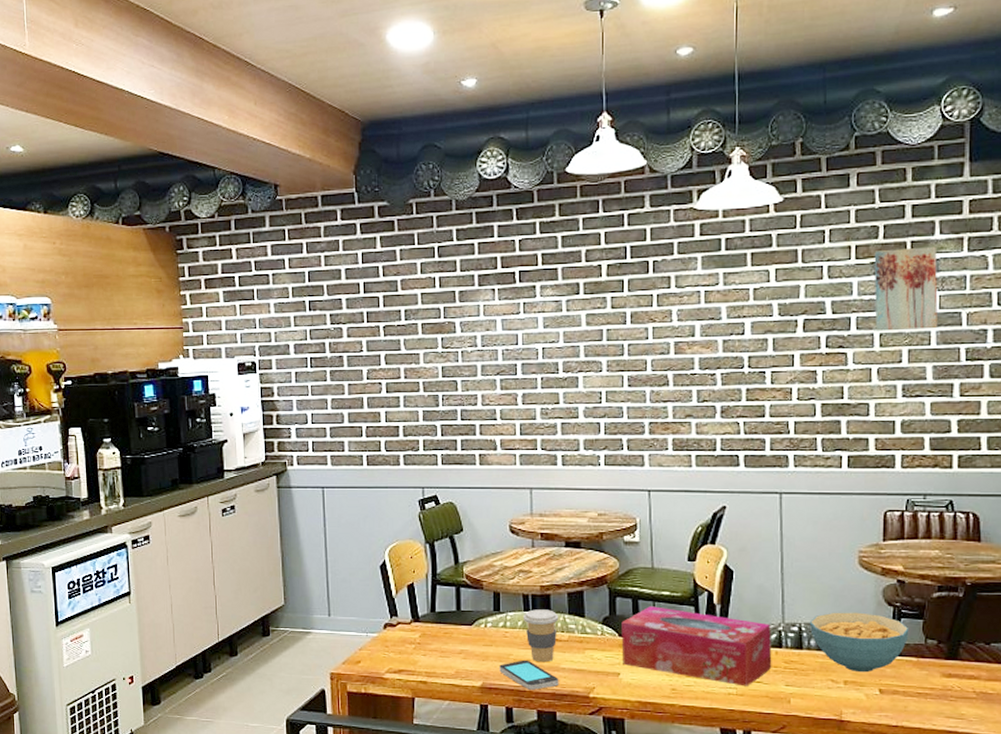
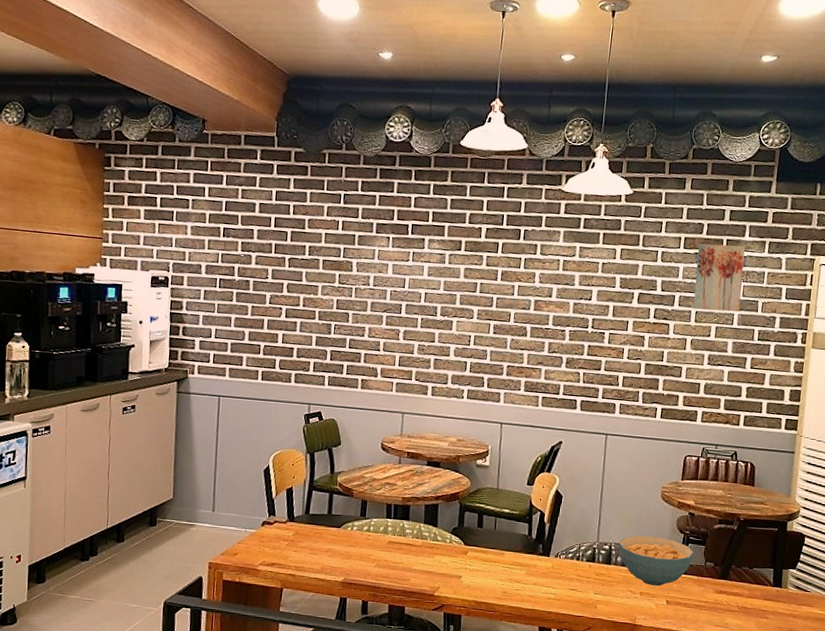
smartphone: present [499,659,559,690] -> none [360,560,410,587]
coffee cup: present [524,609,559,663] -> none [385,517,416,564]
tissue box: present [621,606,772,687] -> none [465,521,588,593]

